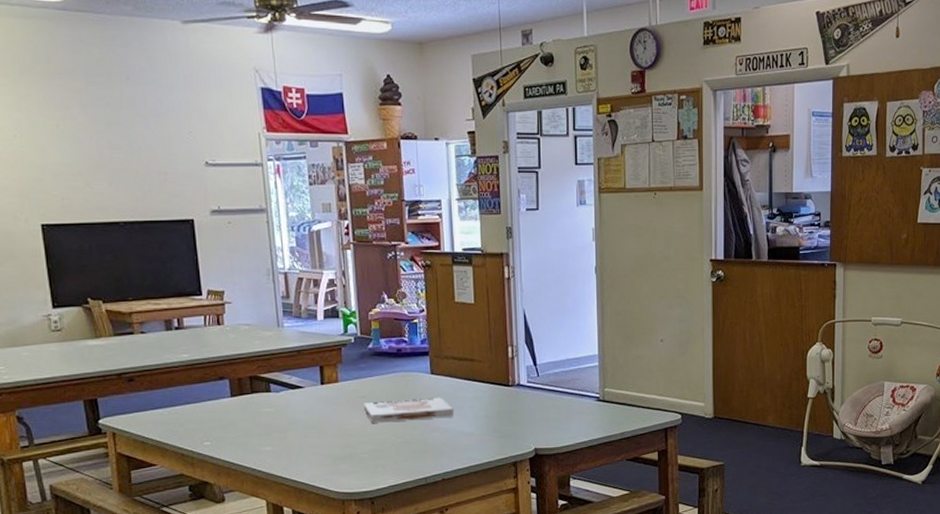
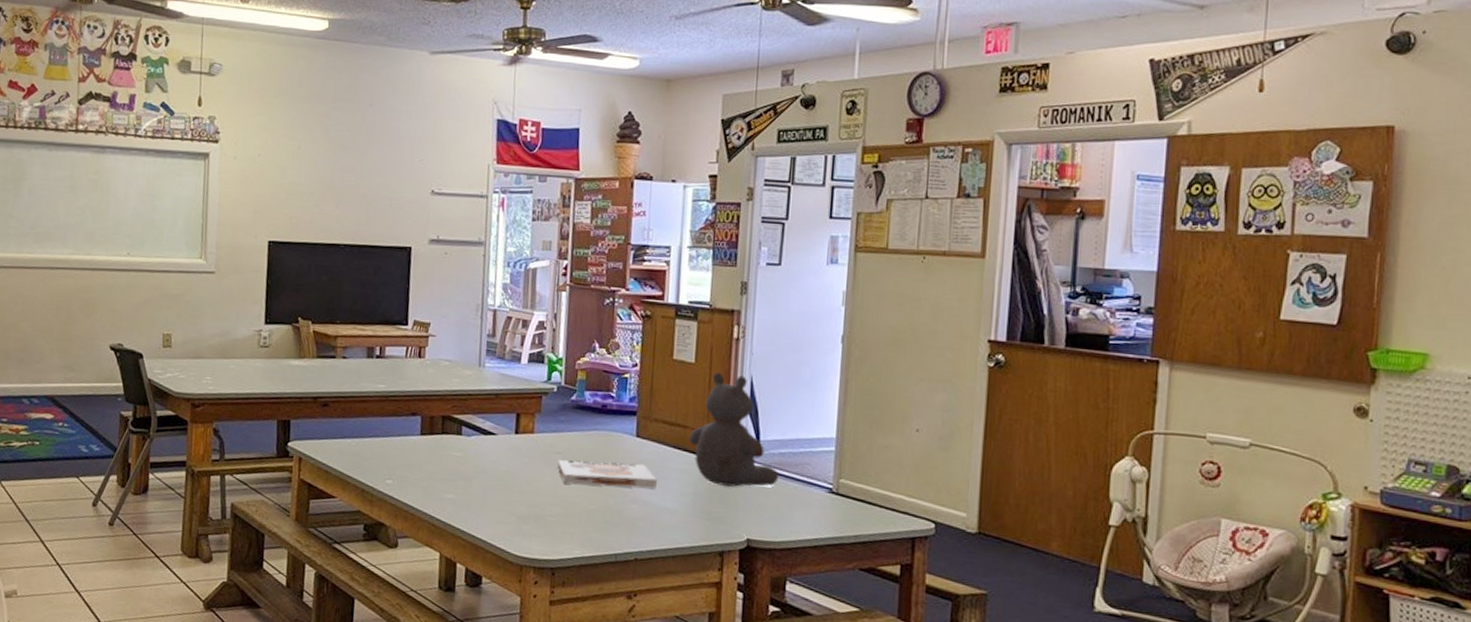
teddy bear: none [477,309,556,407] -> present [689,372,780,487]

